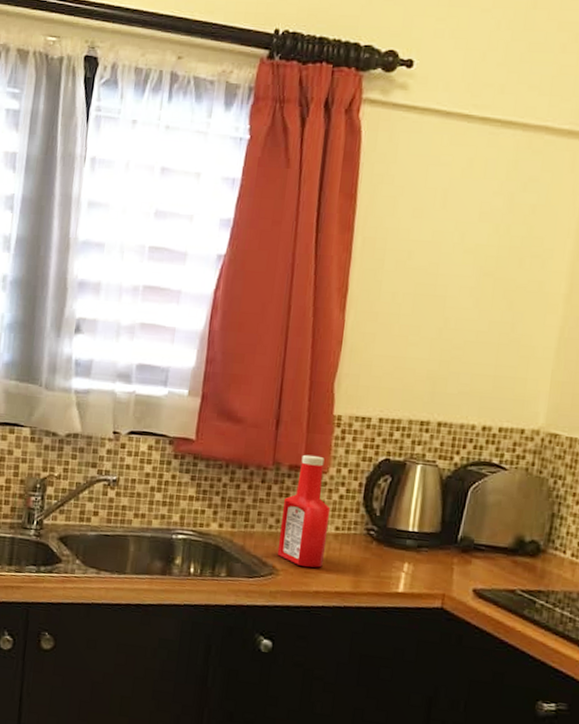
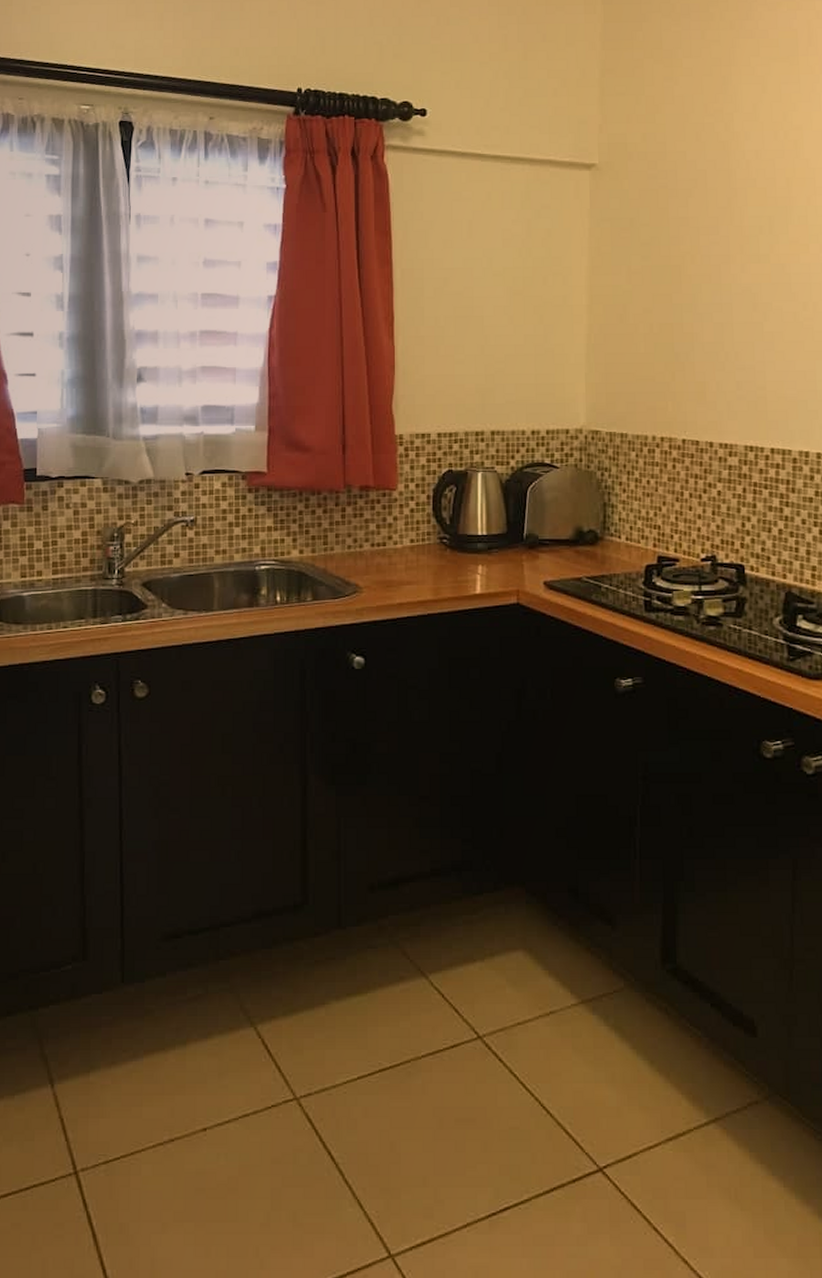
ketchup bottle: present [277,454,331,568] -> none [358,474,404,582]

